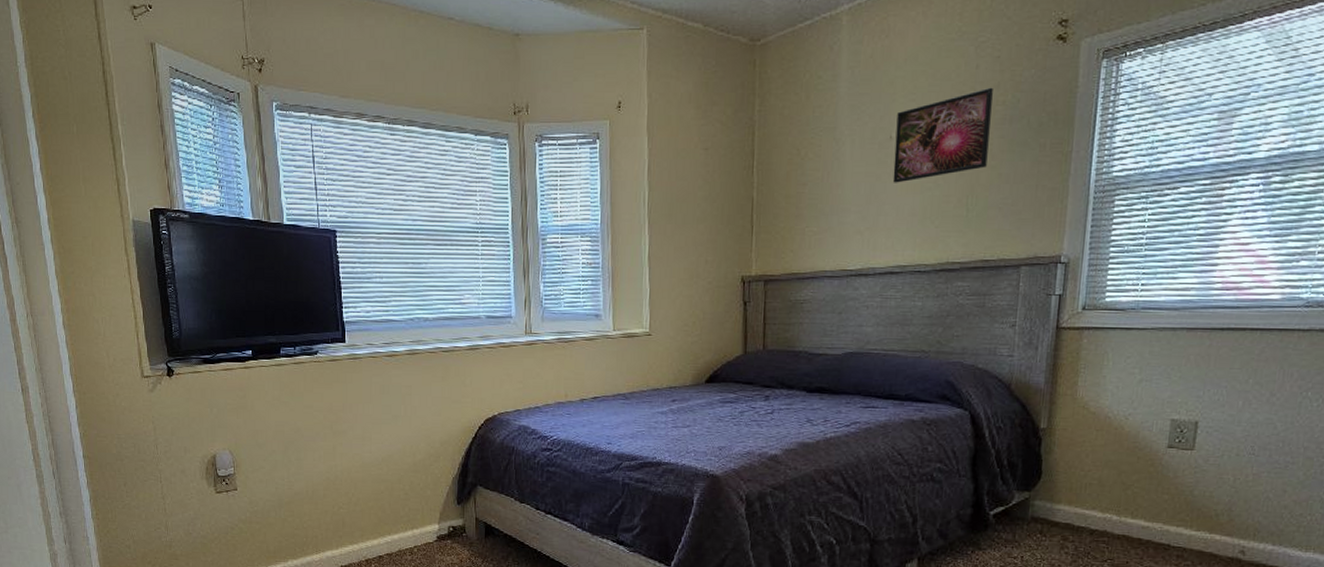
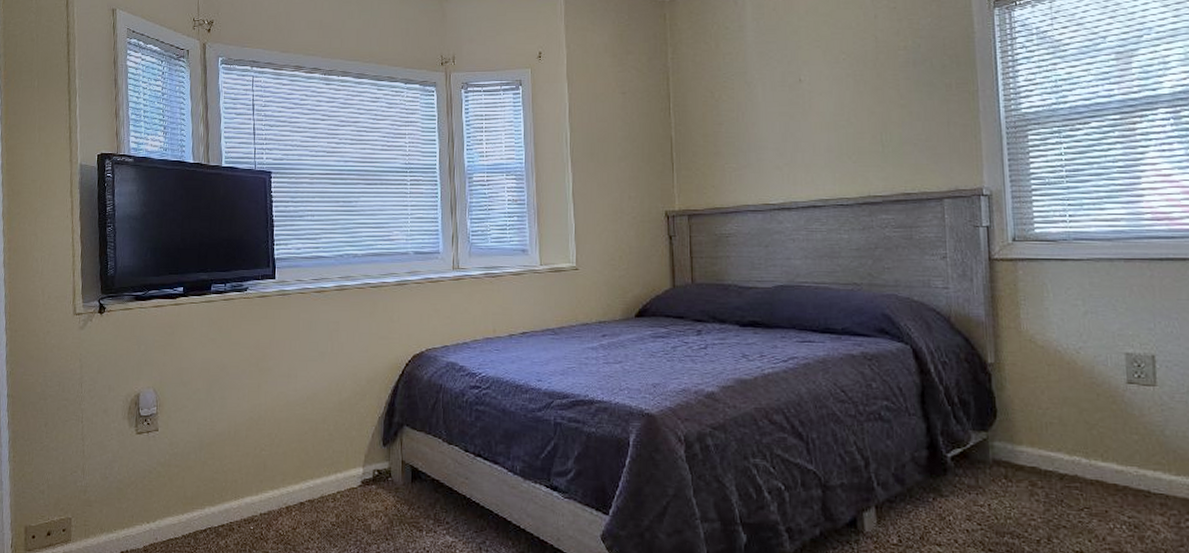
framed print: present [892,87,993,183] -> none [804,34,896,122]

